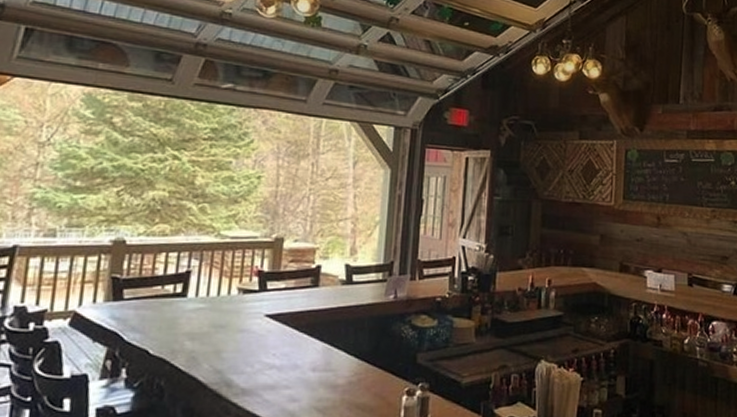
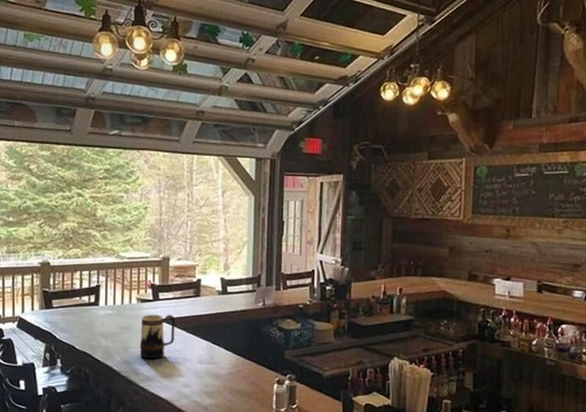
beer mug: none [236,308,286,367] -> present [139,314,176,360]

